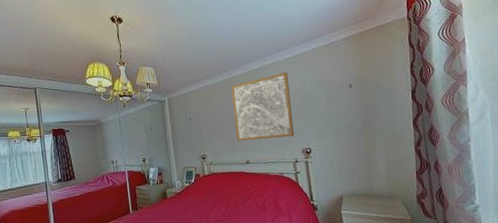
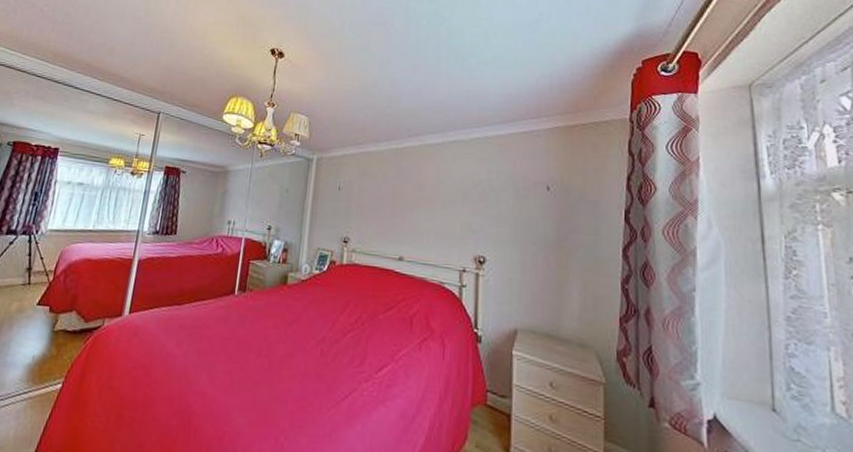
wall art: present [231,71,295,141] -> none [392,154,471,237]

